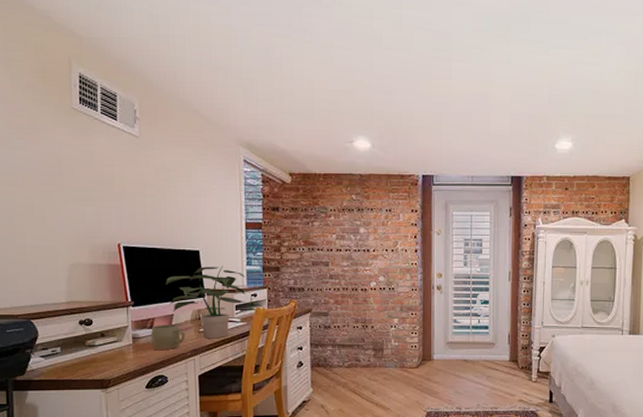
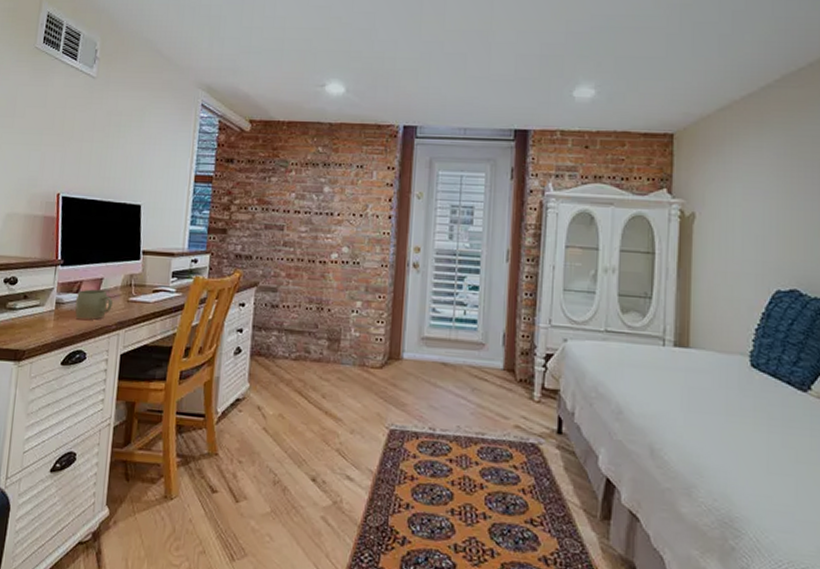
potted plant: present [166,265,246,339] -> none [100,223,188,311]

